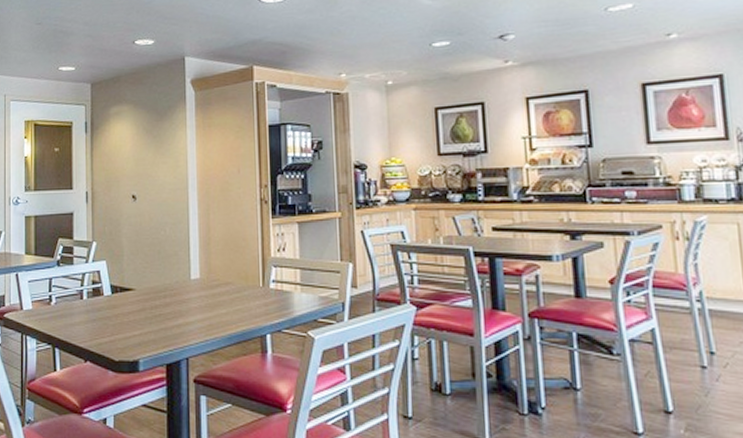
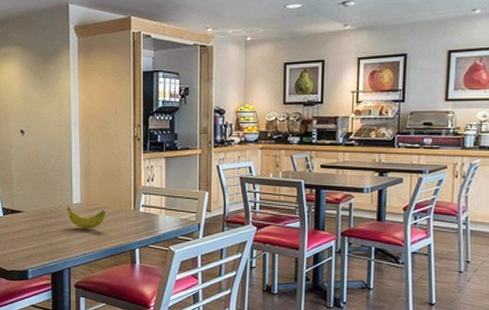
banana: none [183,282,230,309] -> present [66,206,107,229]

